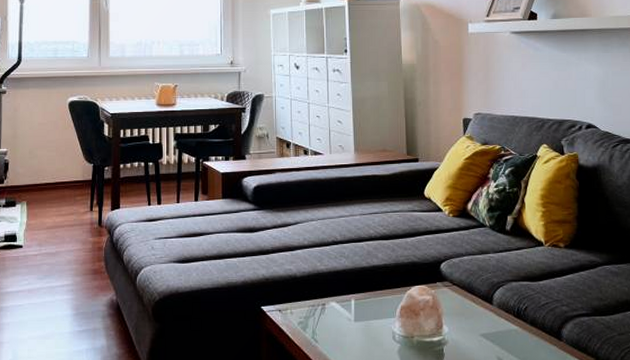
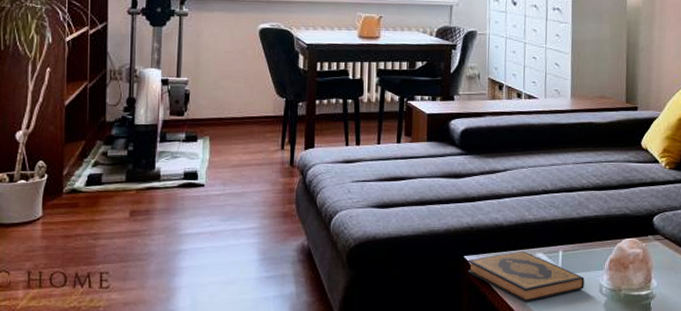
hardback book: none [265,300,377,351] -> present [468,251,584,303]

